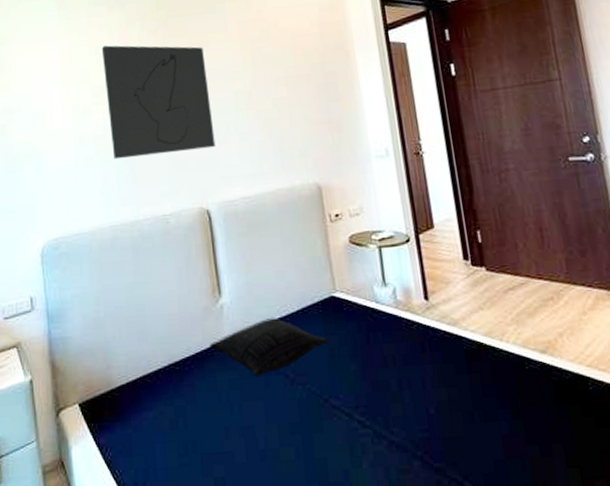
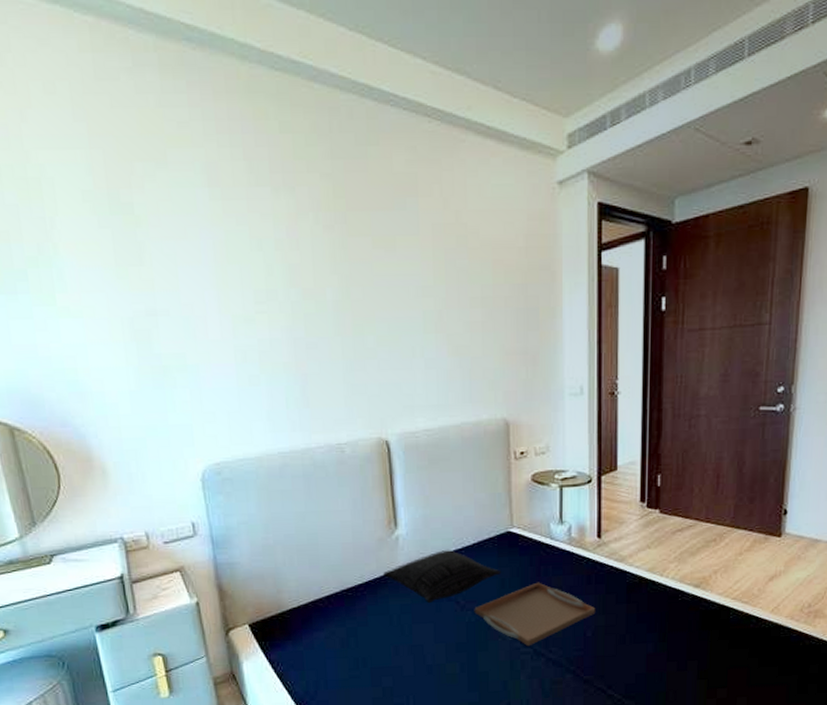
wall art: present [101,45,216,160] -> none [265,240,398,380]
serving tray: none [304,351,436,427] -> present [474,582,596,647]

